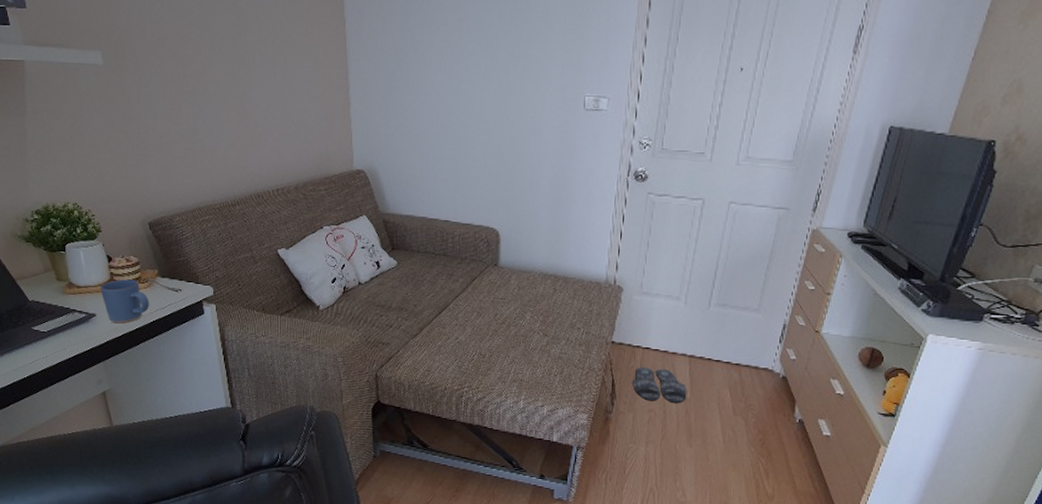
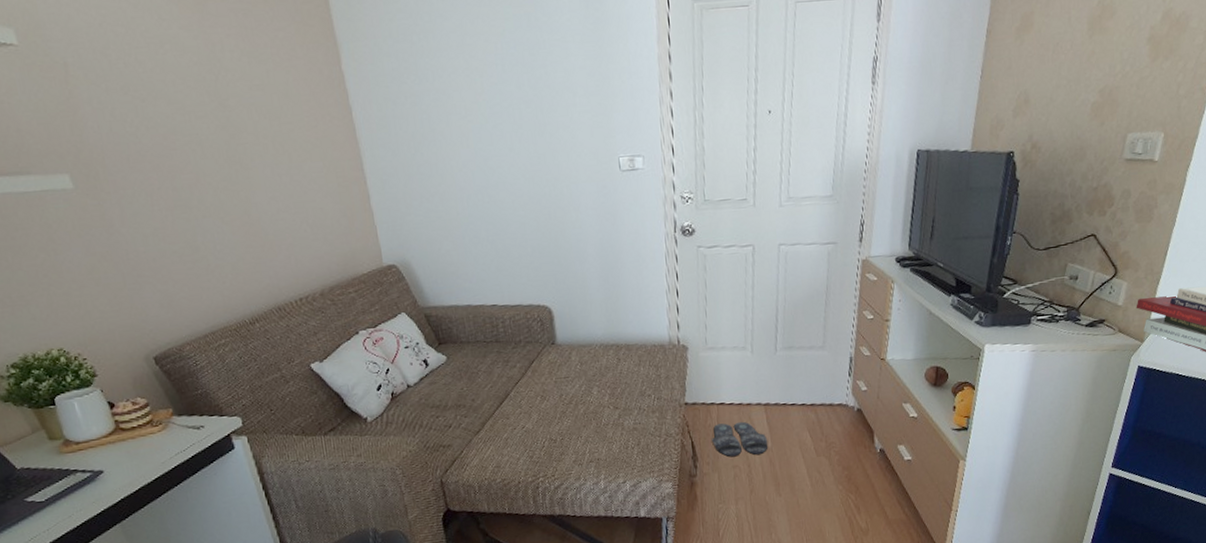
mug: present [100,279,150,324] -> none [104,424,168,477]

